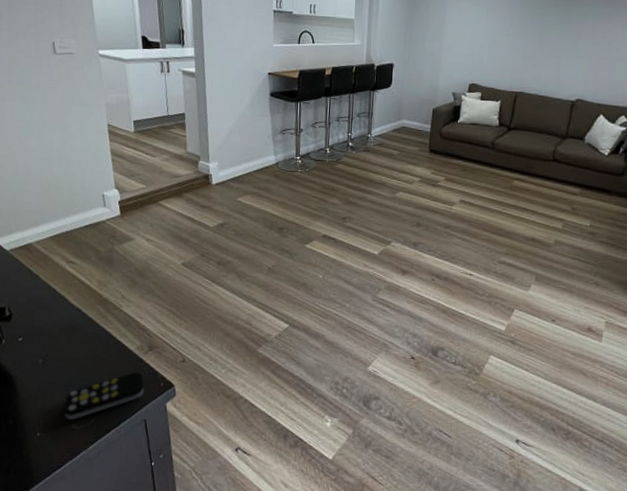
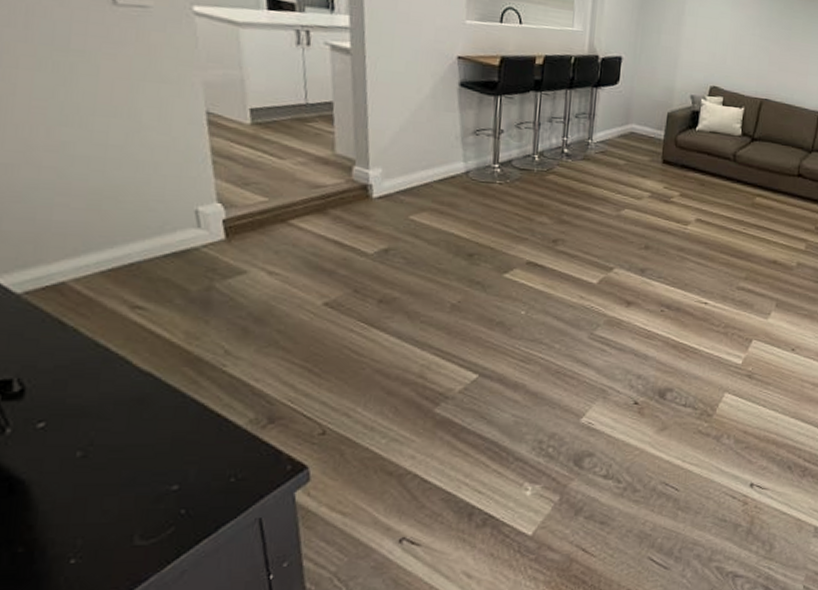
remote control: present [64,371,145,420] -> none [120,454,261,533]

